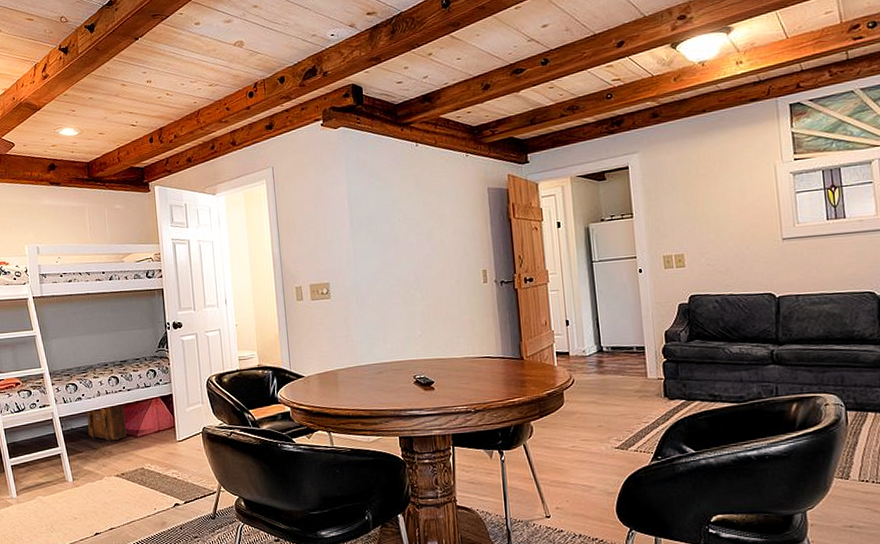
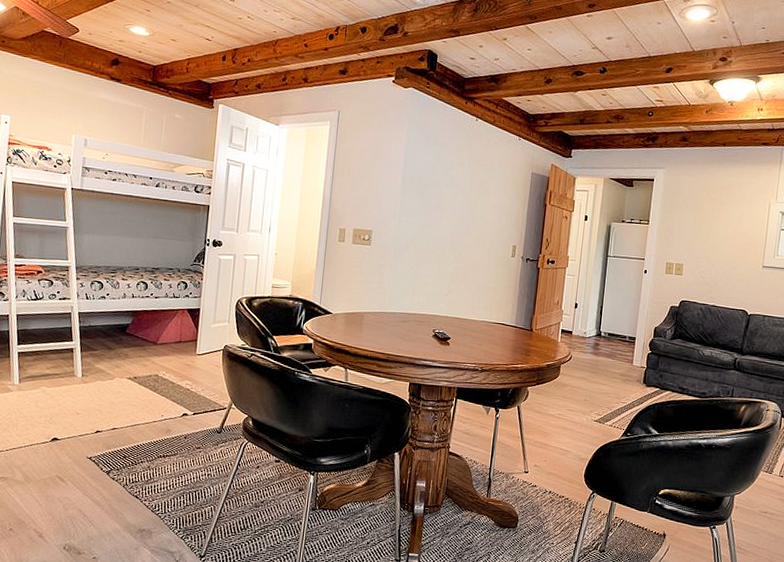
backpack: present [86,404,127,441] -> none [107,310,149,345]

